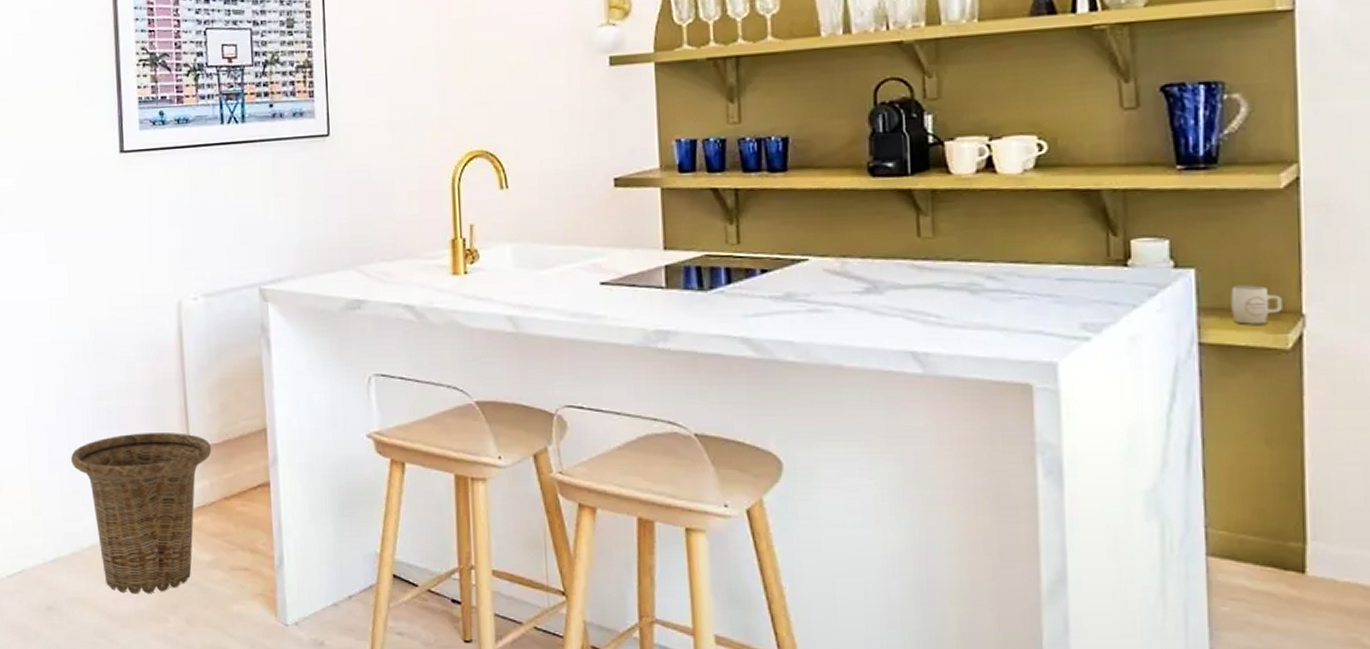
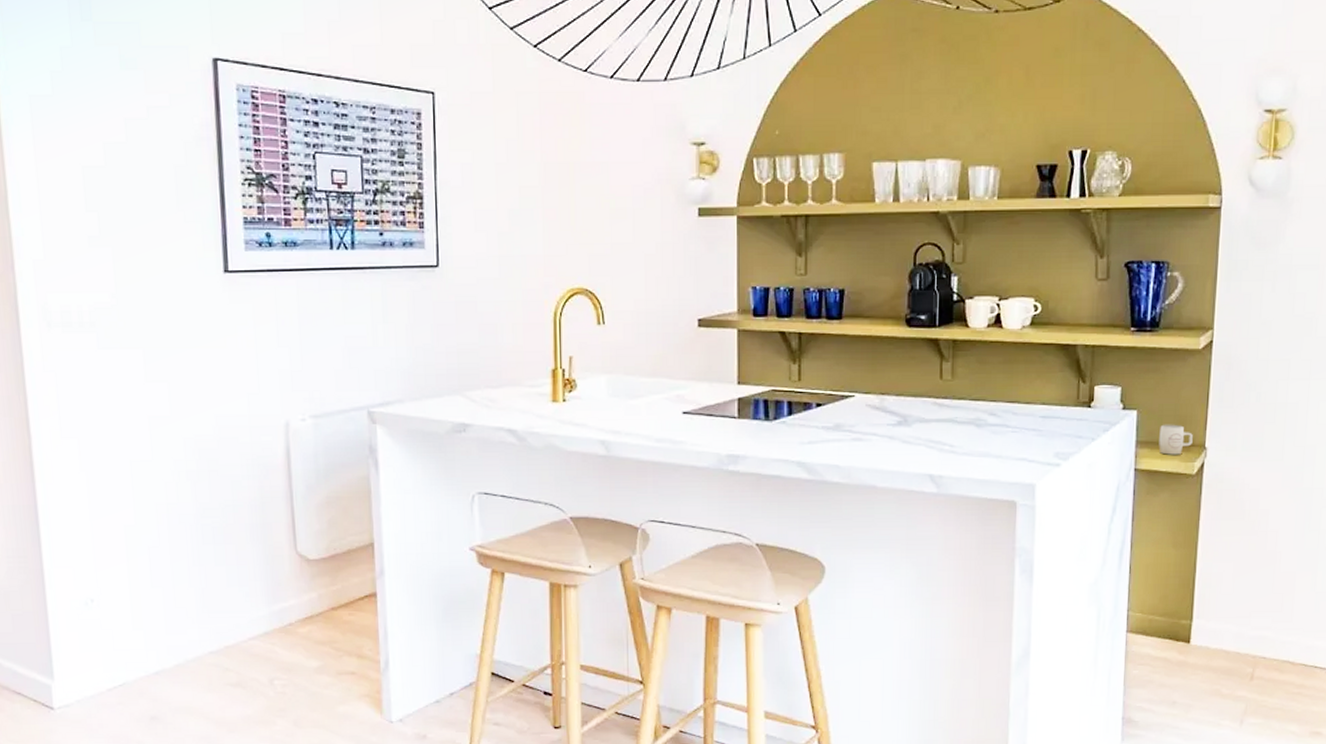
basket: present [71,433,212,594] -> none [174,548,320,701]

